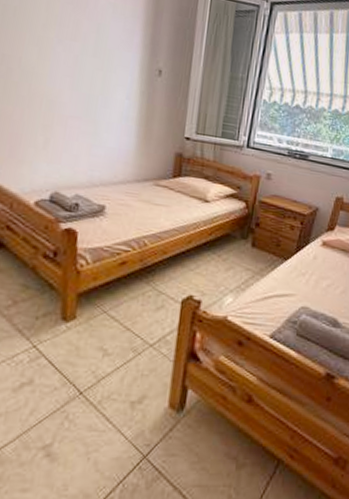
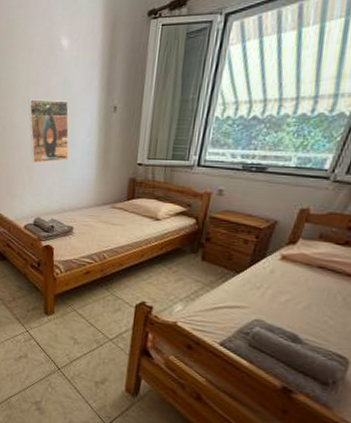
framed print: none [46,40,103,124] -> present [28,99,69,163]

